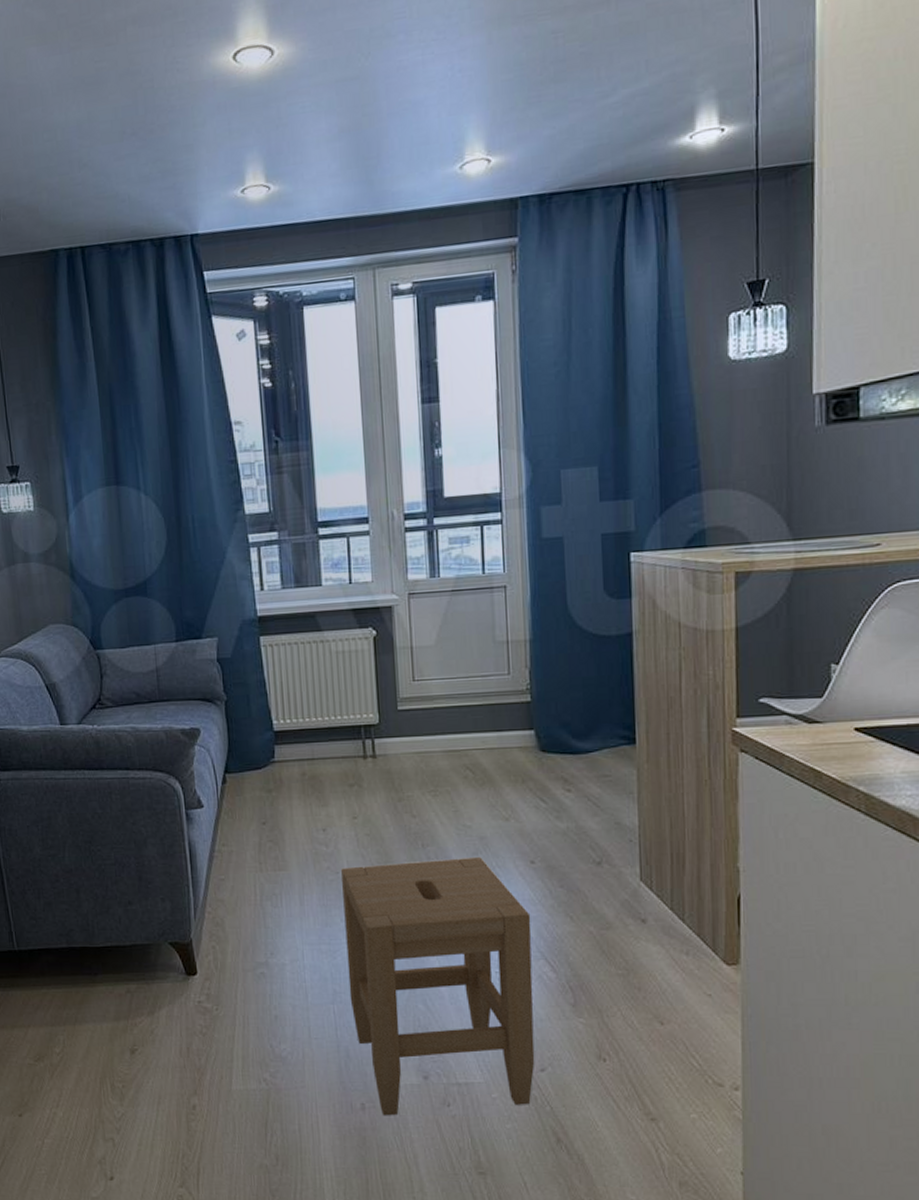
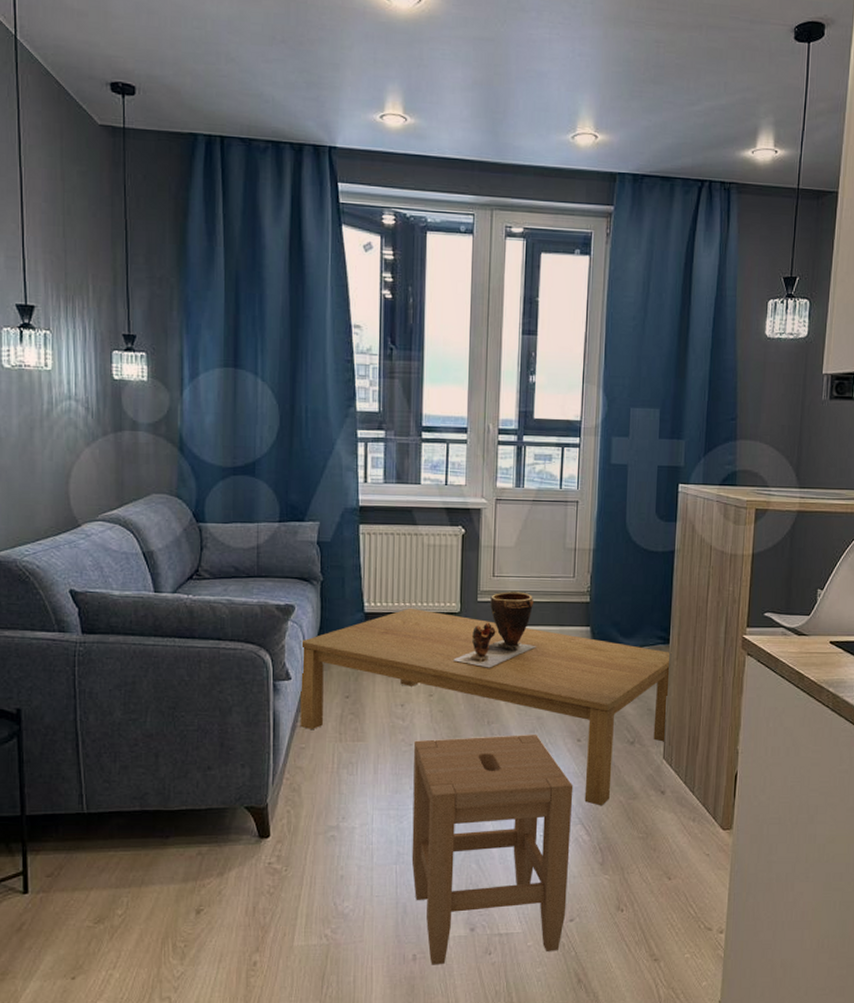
coffee table: none [209,722,640,938] -> present [300,607,672,806]
clay pot: none [376,695,472,784] -> present [453,591,537,668]

